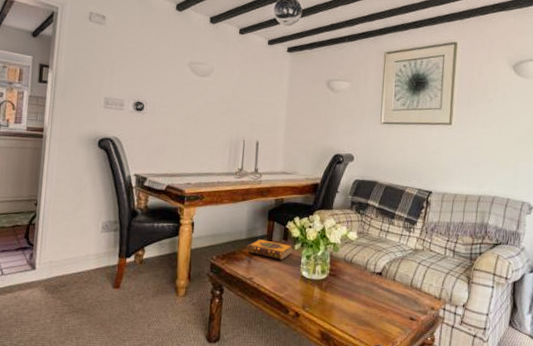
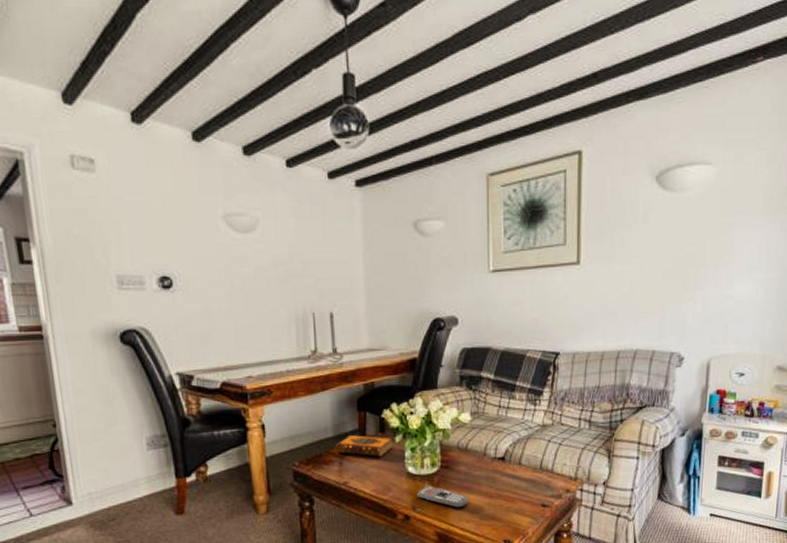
remote control: none [307,289,350,312] -> present [417,485,469,508]

